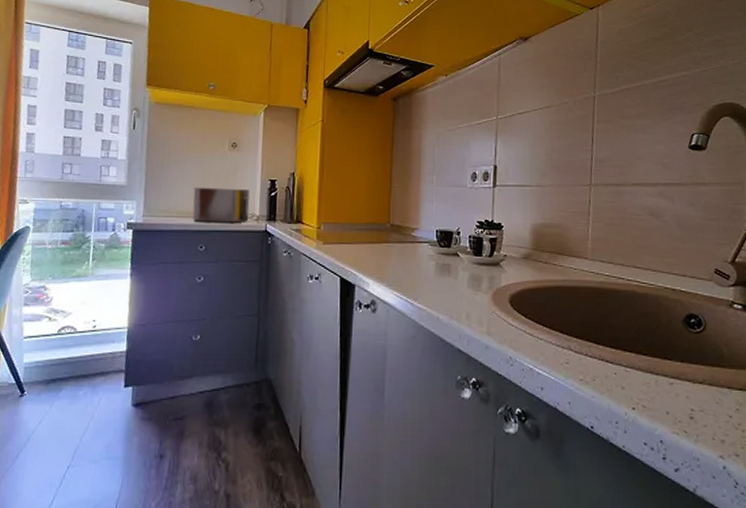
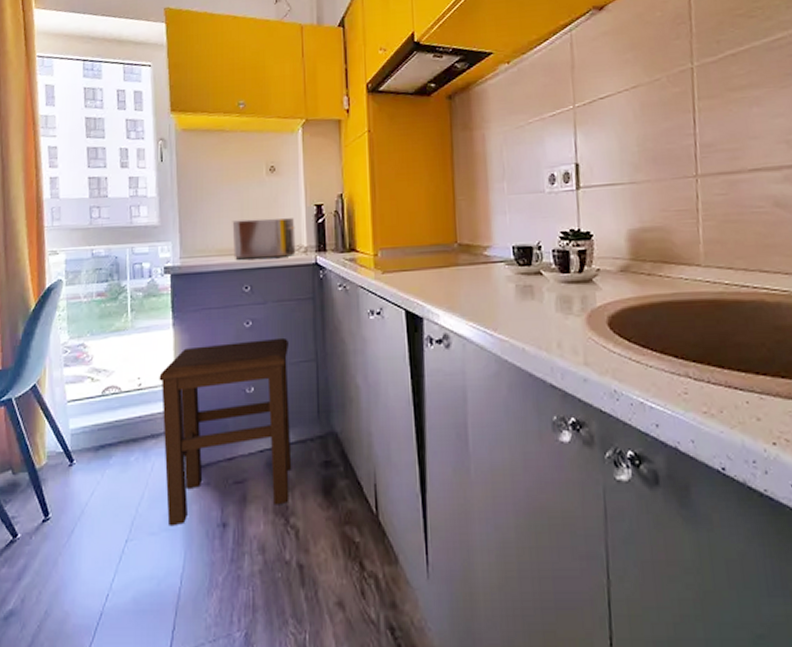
stool: none [108,293,235,456] -> present [159,337,292,527]

